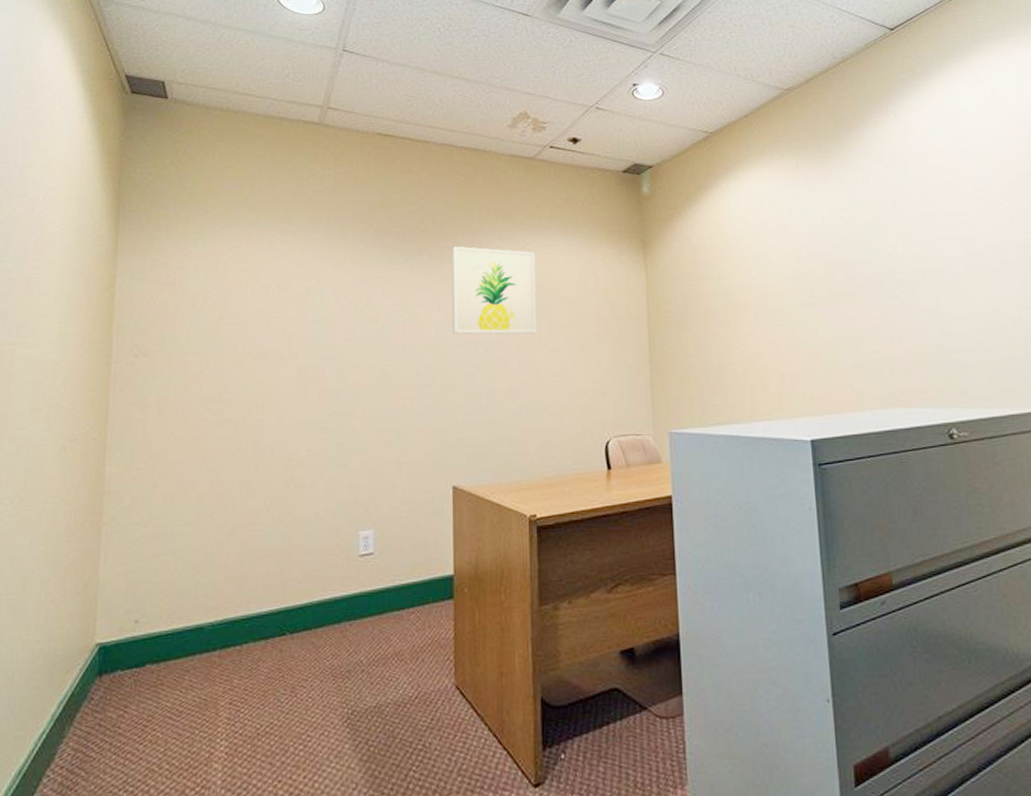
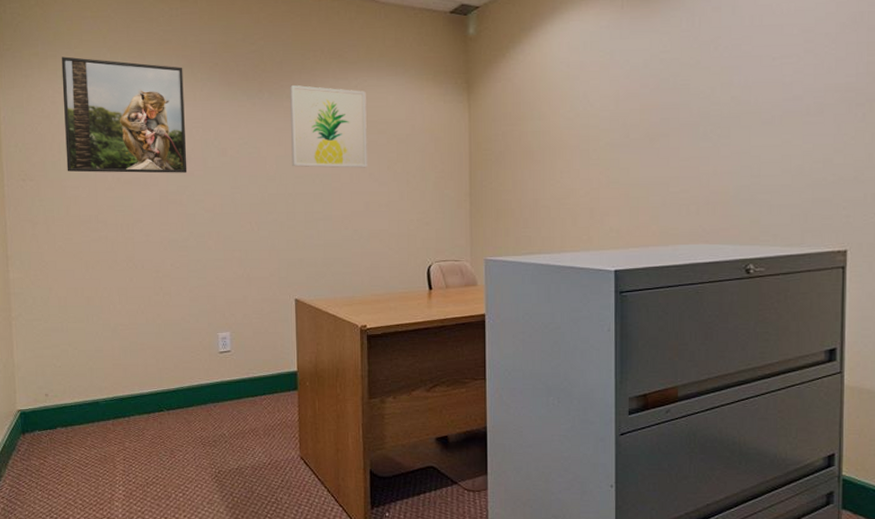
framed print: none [189,218,333,346] -> present [61,56,187,173]

